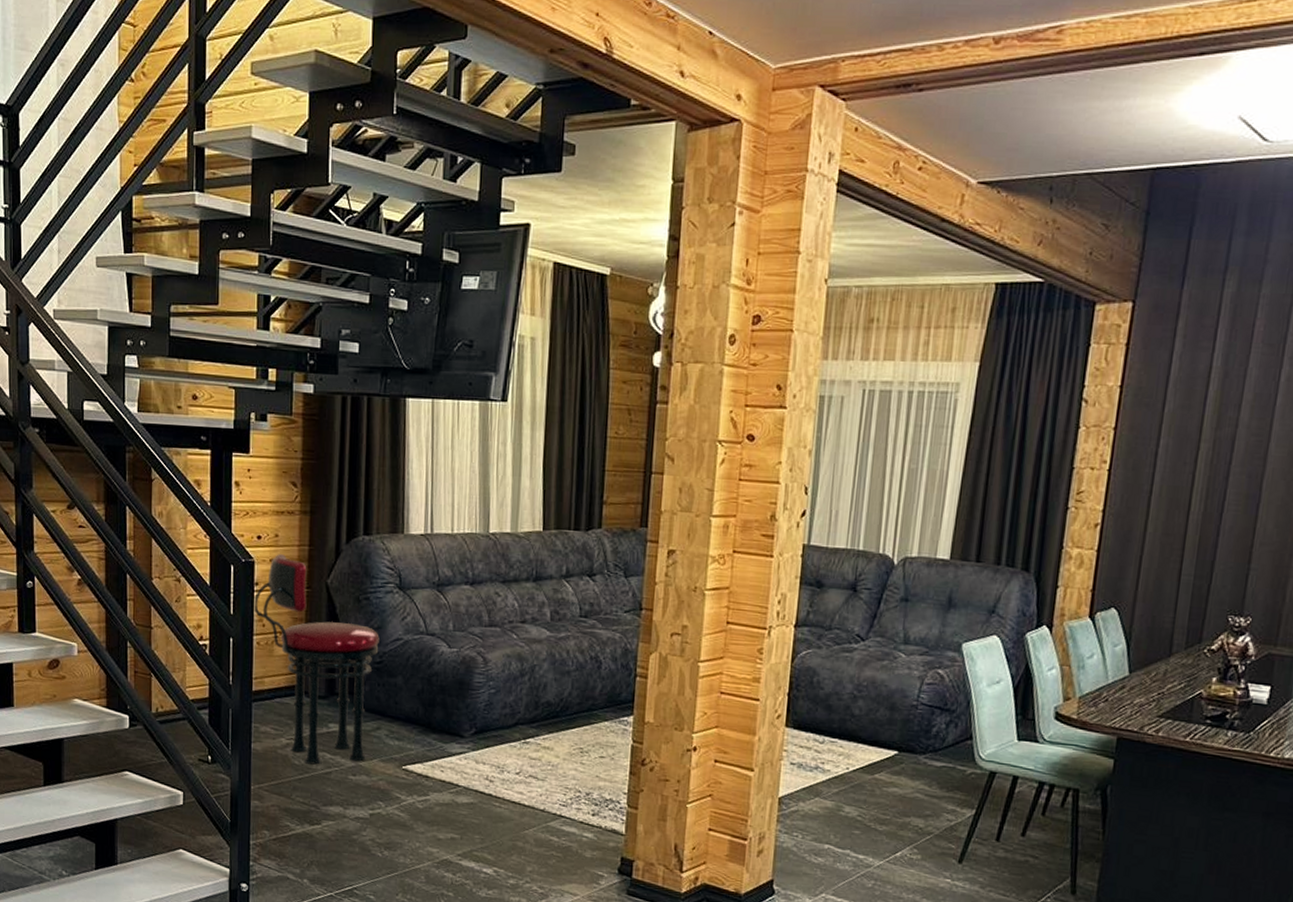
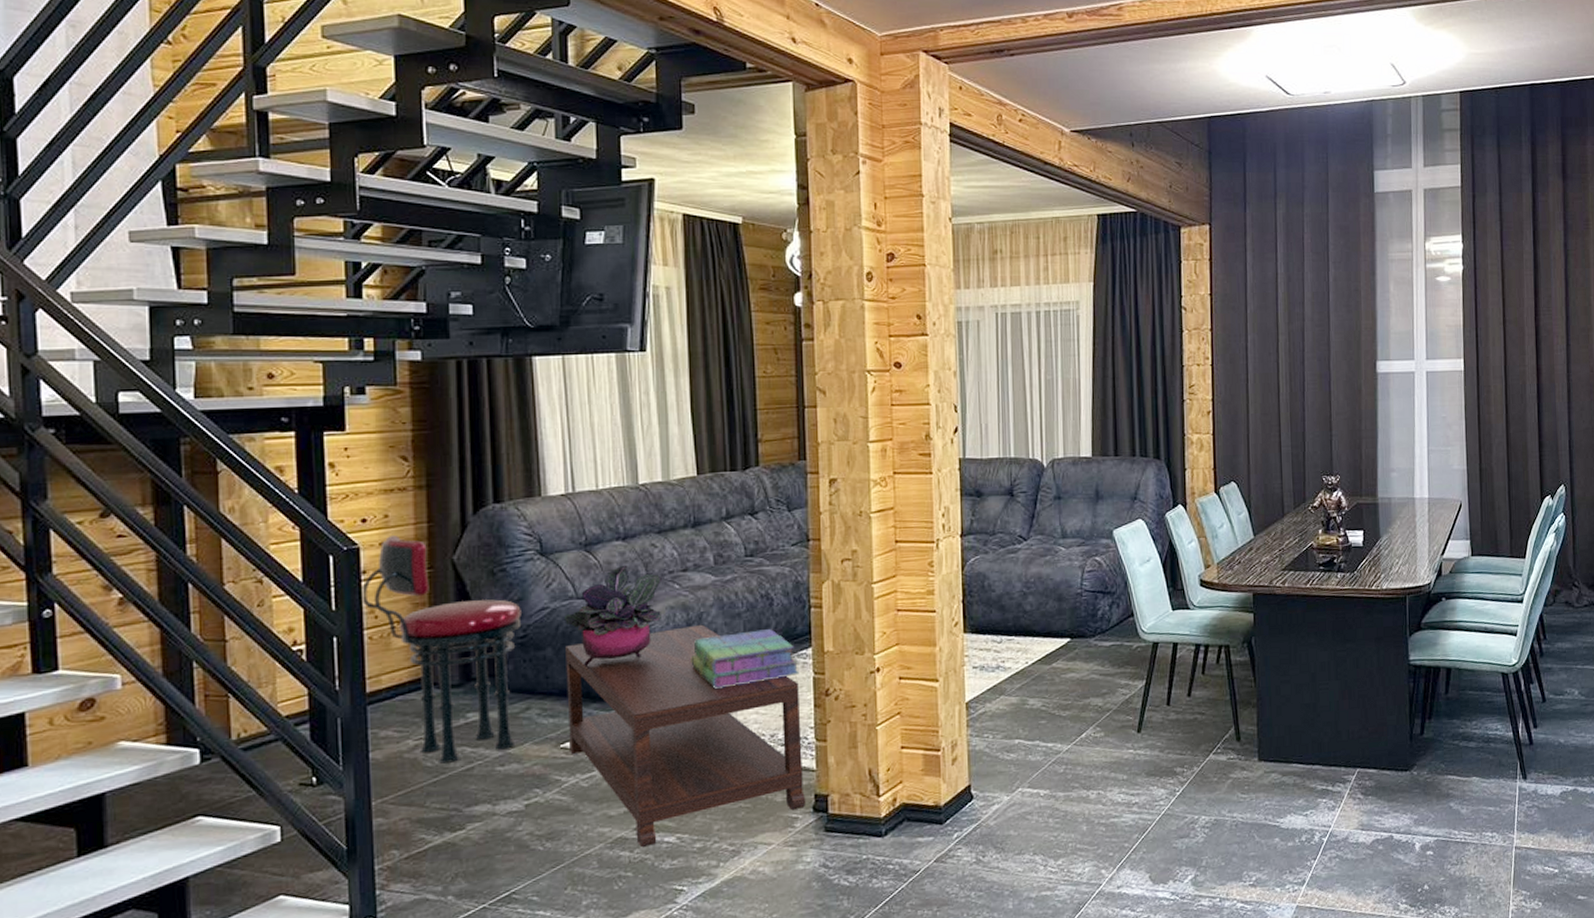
coffee table: none [410,676,617,873] -> present [565,624,806,847]
potted plant: none [415,609,503,699] -> present [565,565,663,666]
stack of books: none [520,689,620,741] -> present [690,629,800,689]

